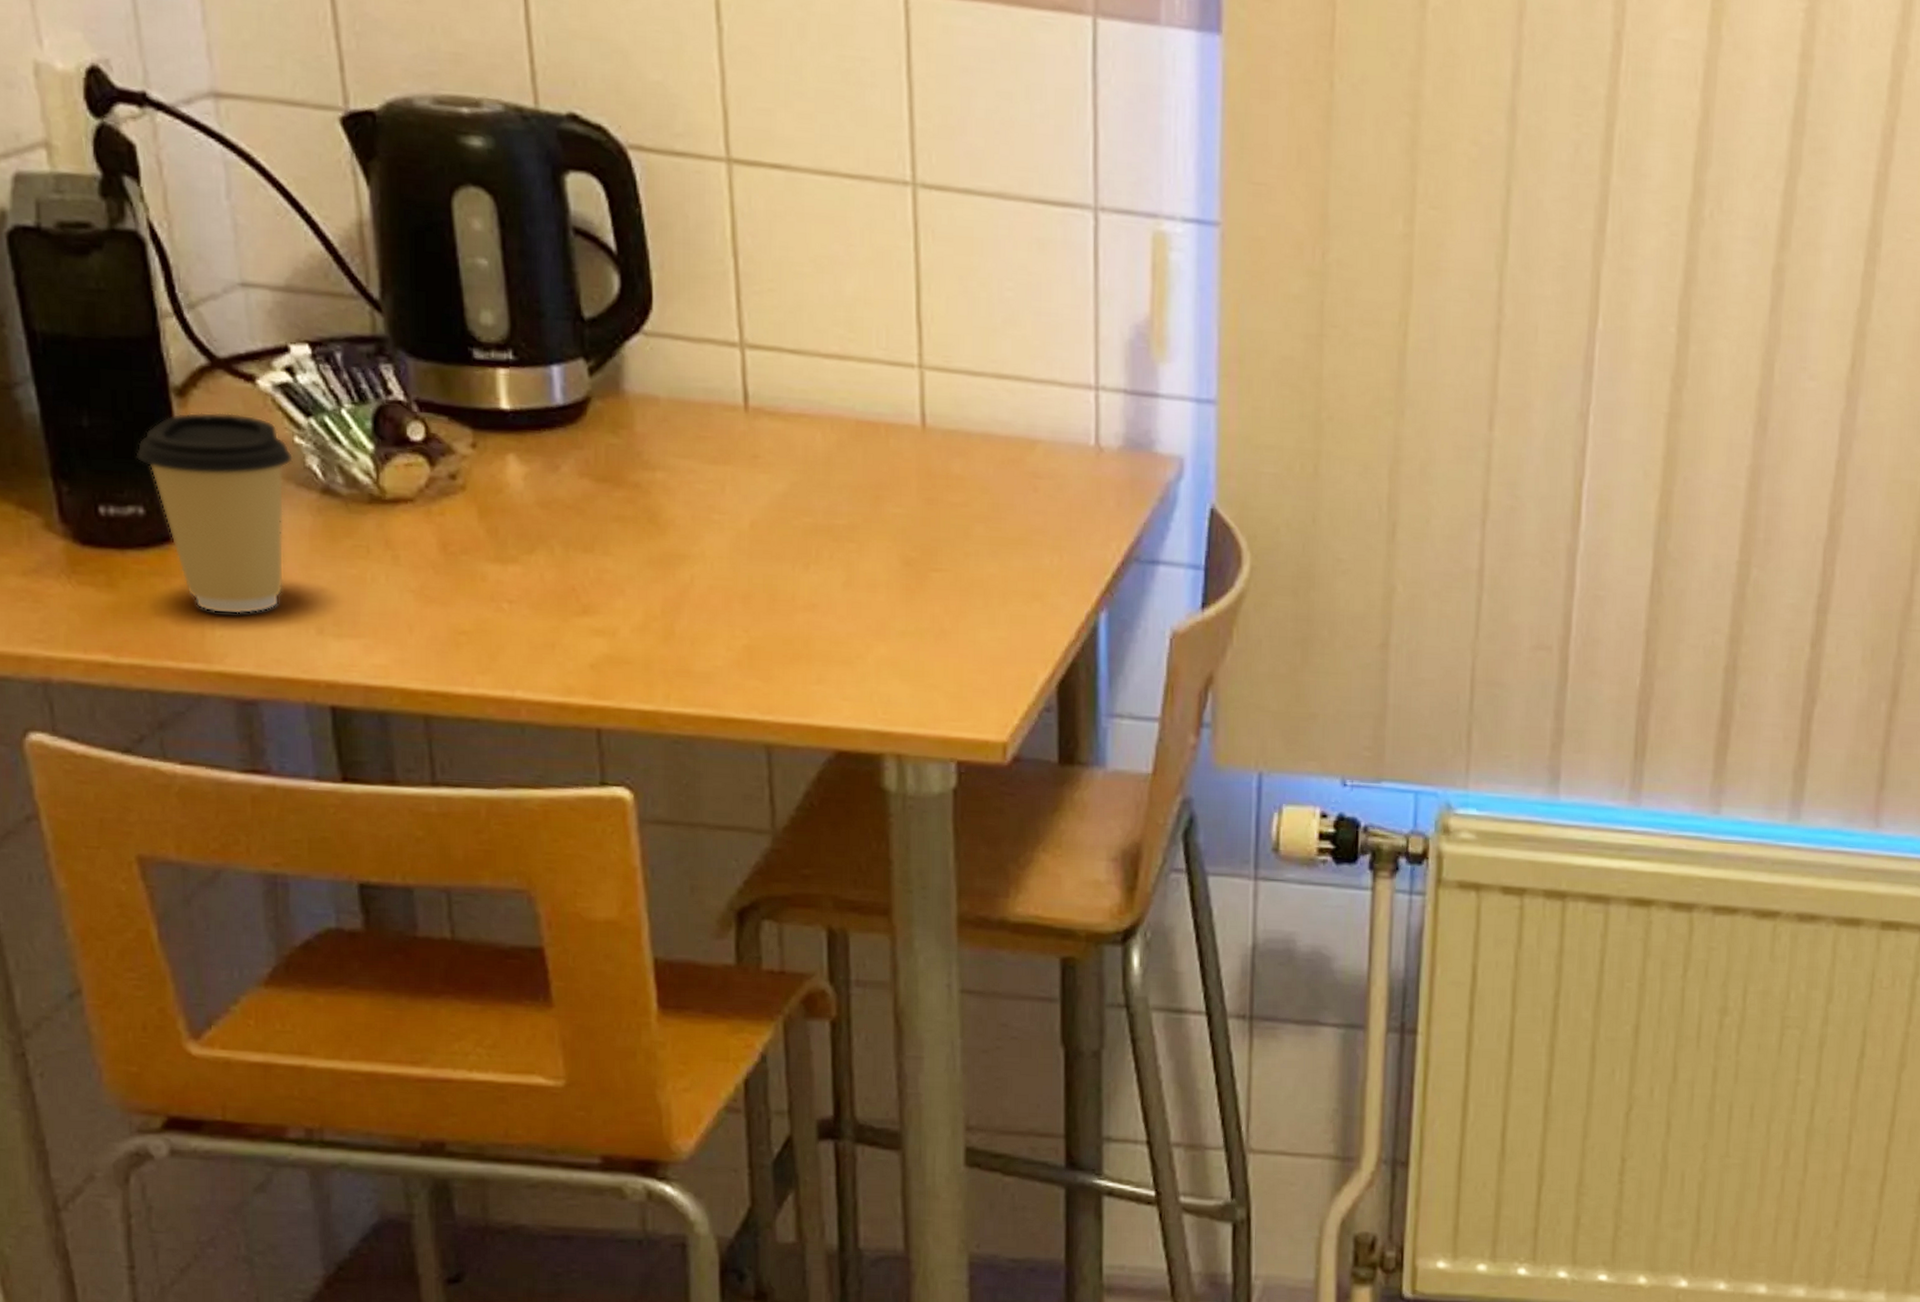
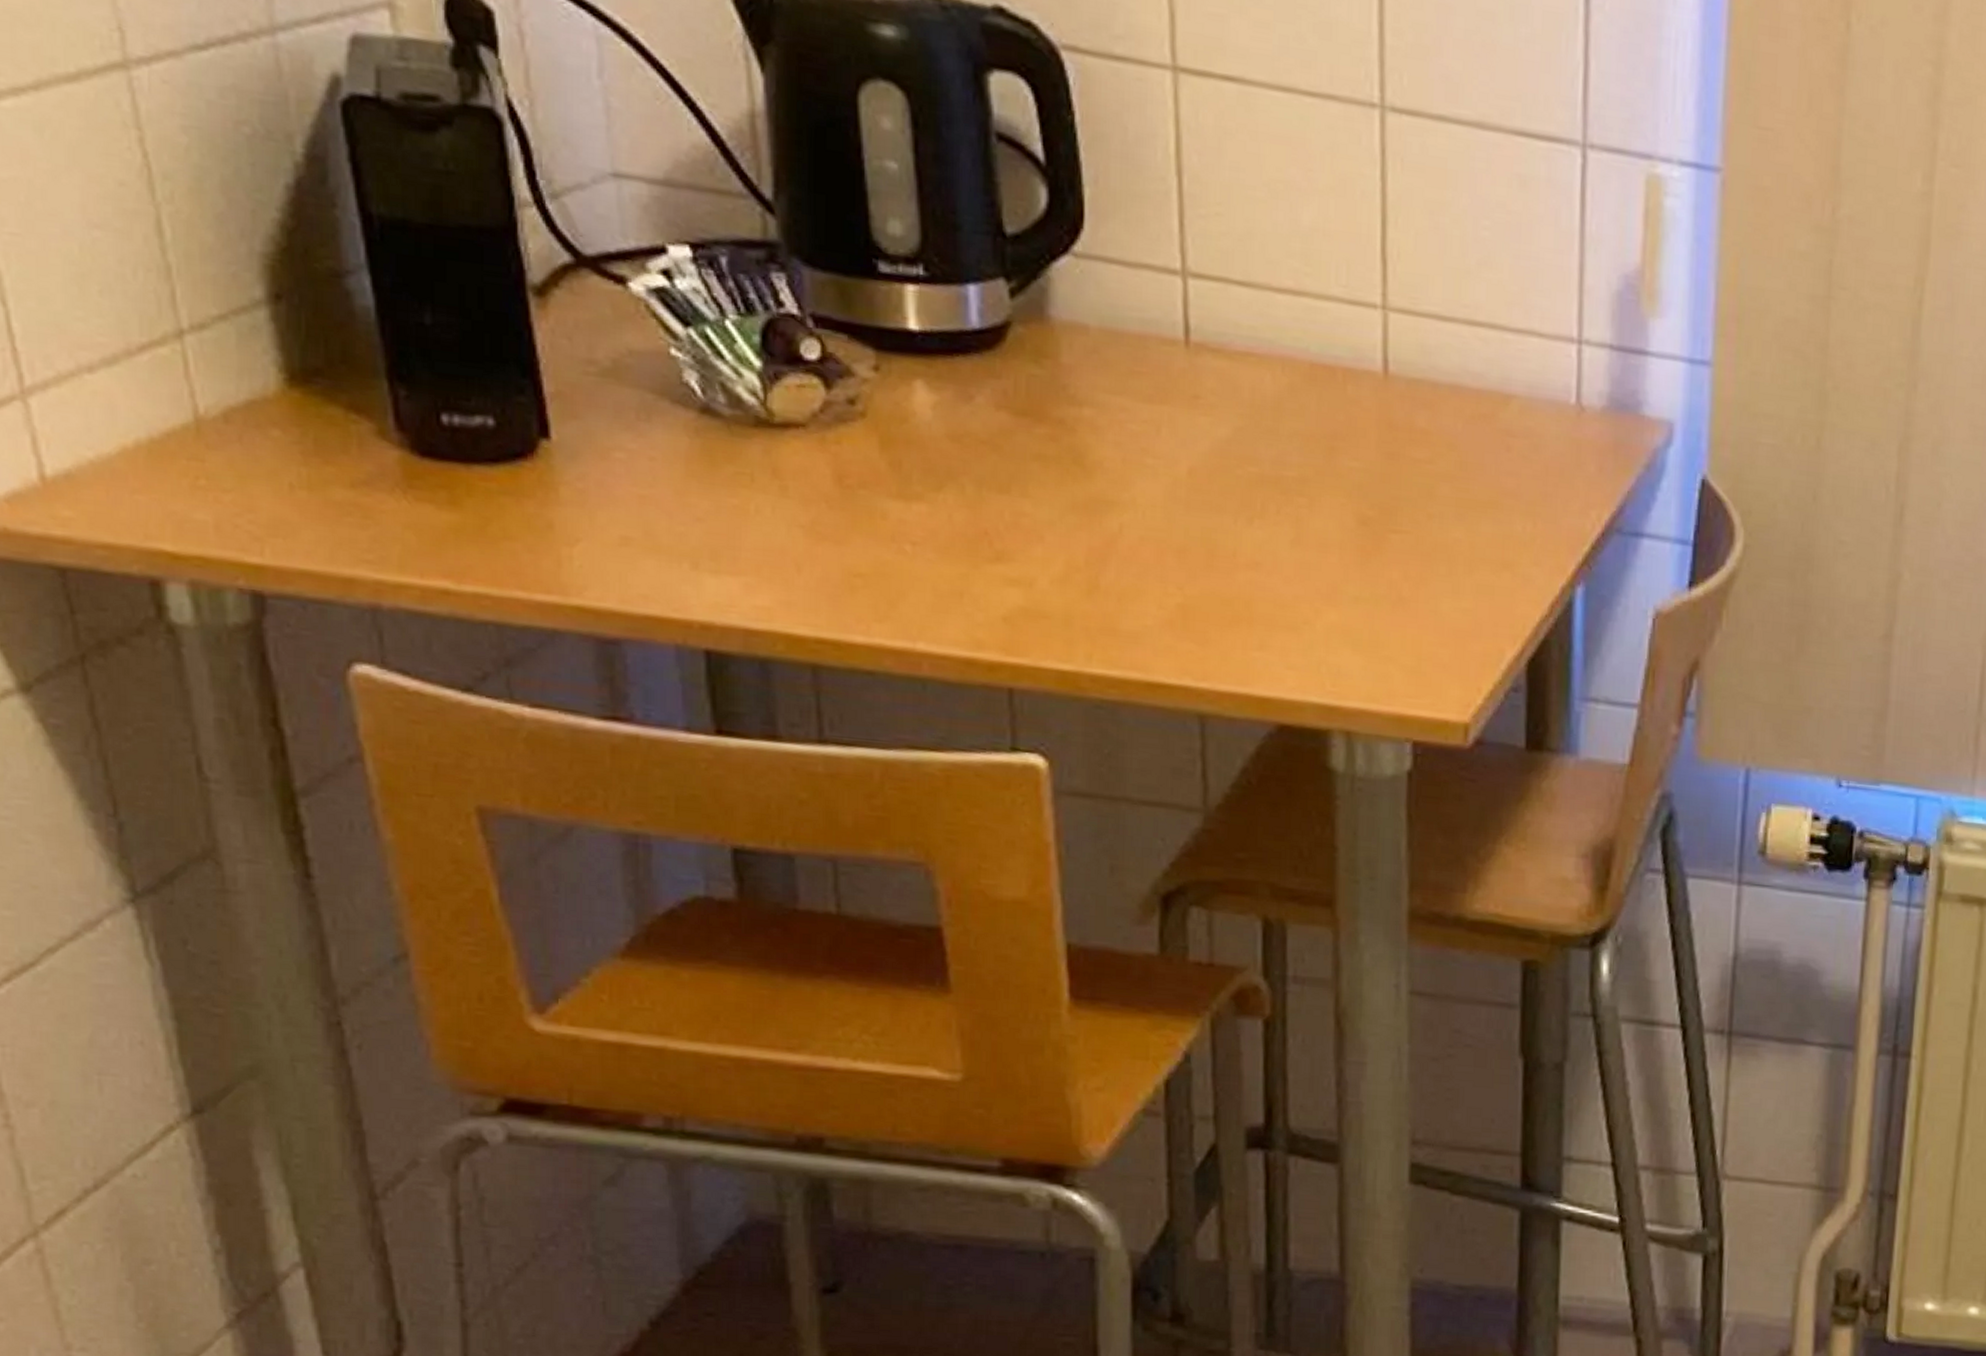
coffee cup: present [135,412,293,615] -> none [486,314,668,543]

